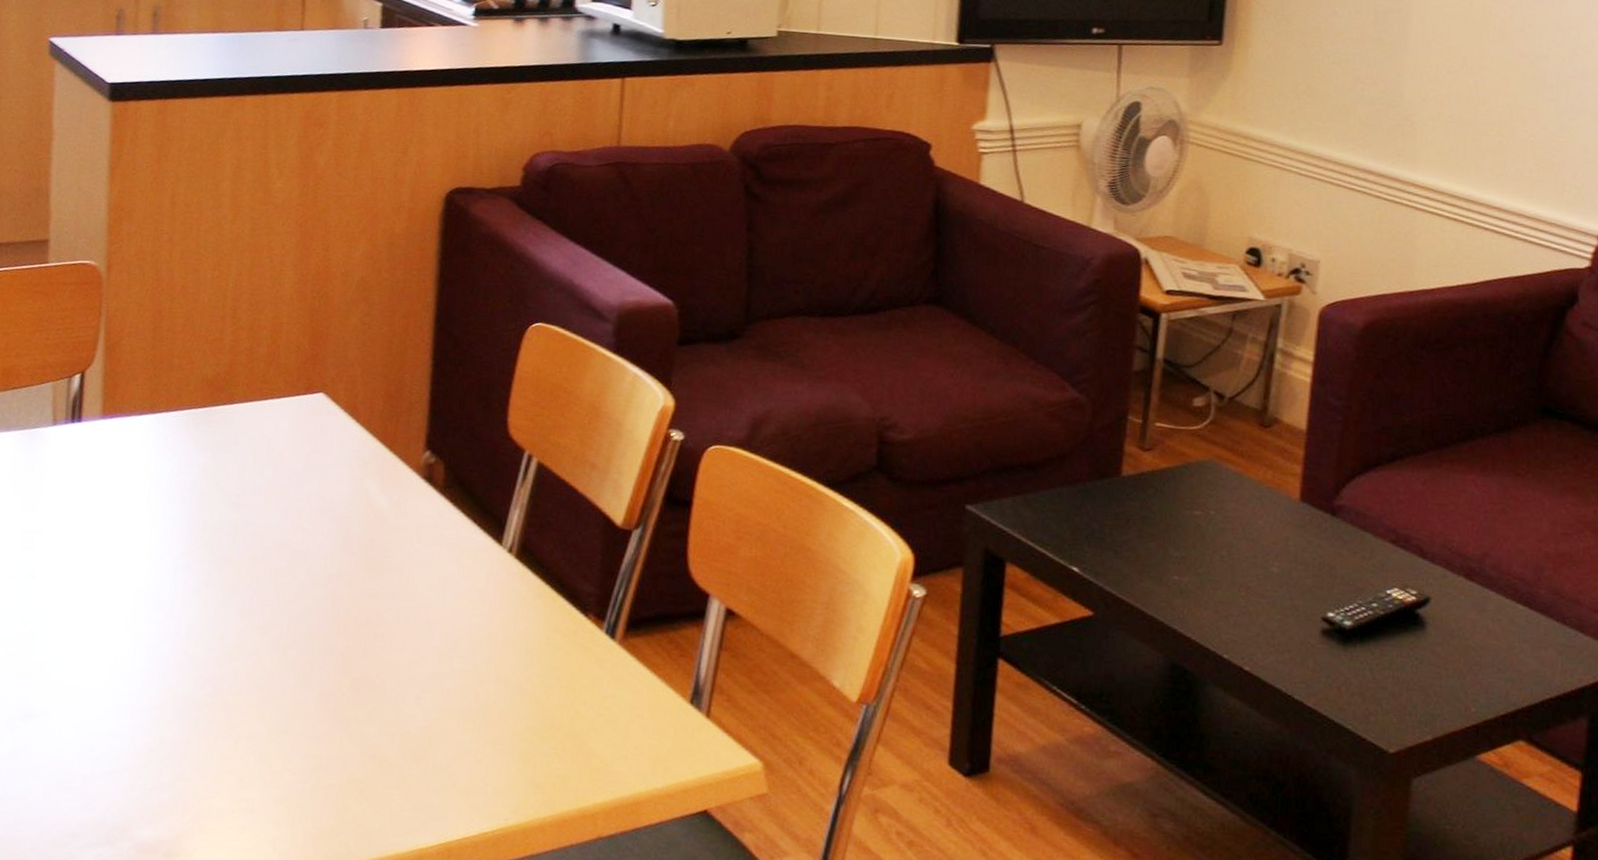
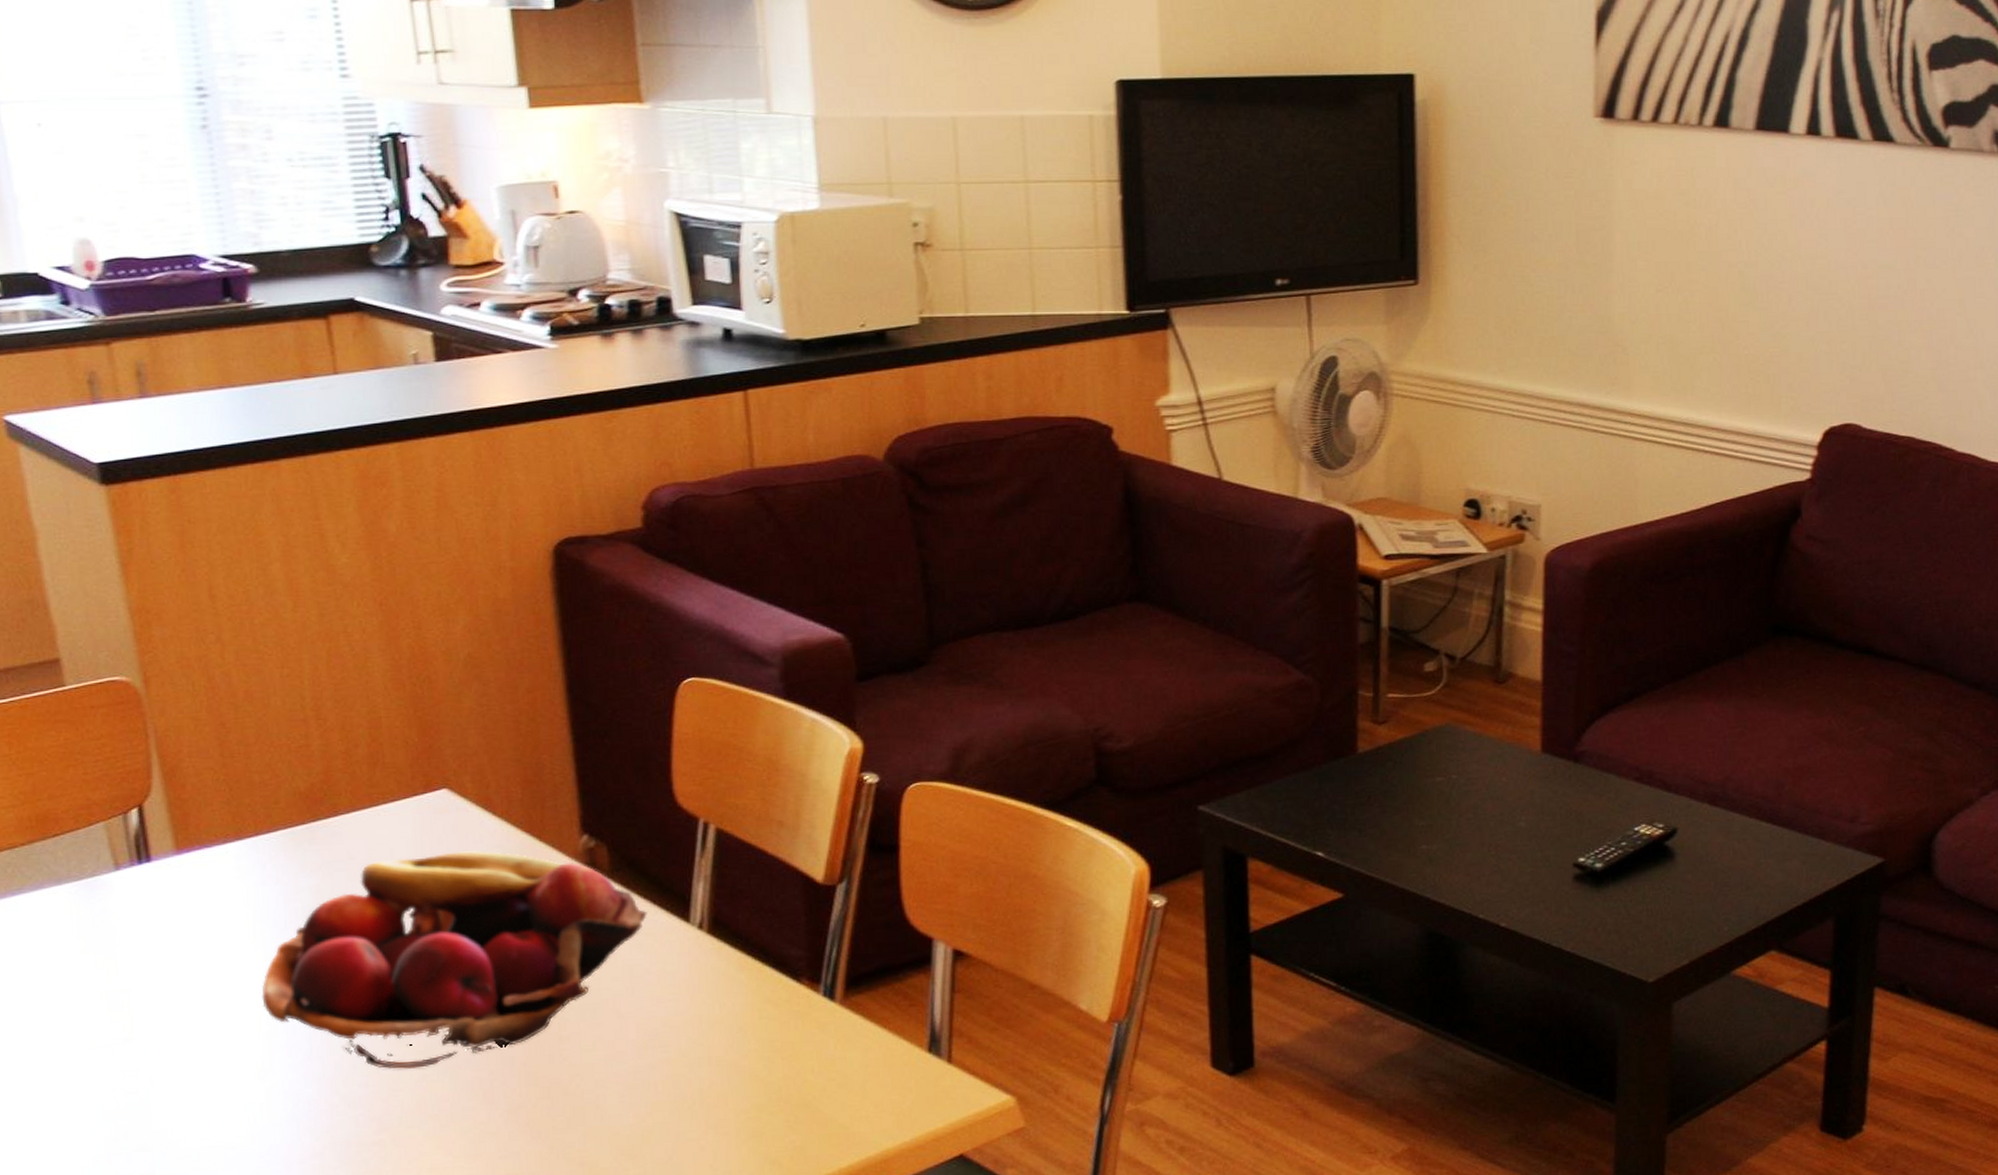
fruit basket: none [142,449,469,642] -> present [261,851,648,1069]

